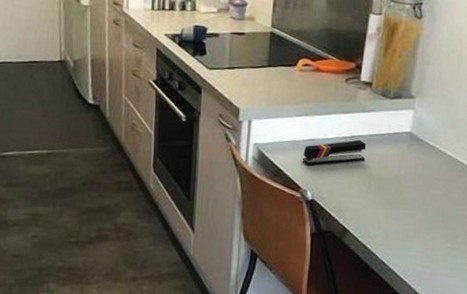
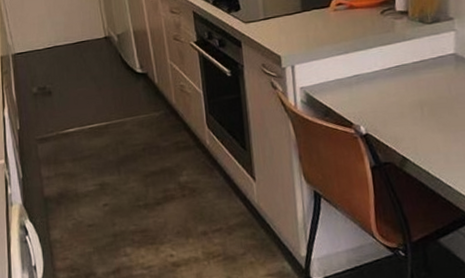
stapler: present [303,139,367,165] -> none [350,68,413,101]

